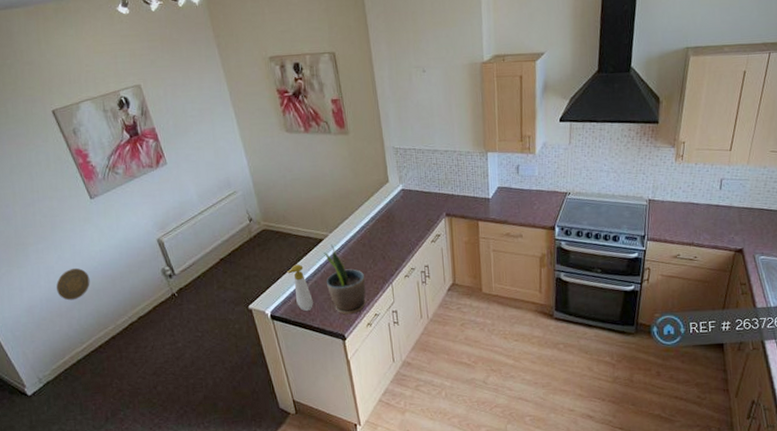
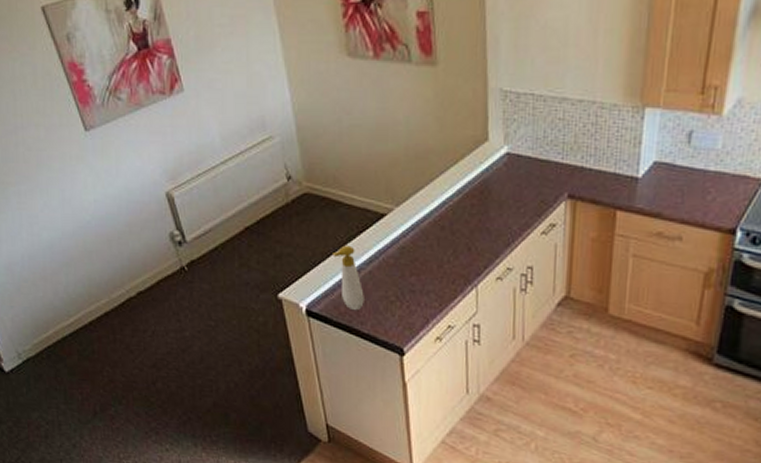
decorative plate: present [56,267,90,301] -> none [40,219,81,261]
potted plant: present [324,244,366,315] -> none [385,222,440,323]

